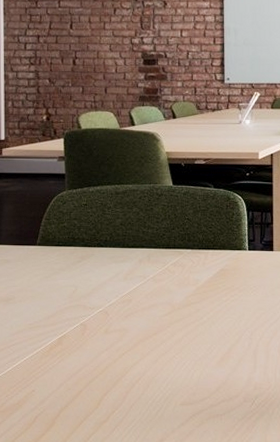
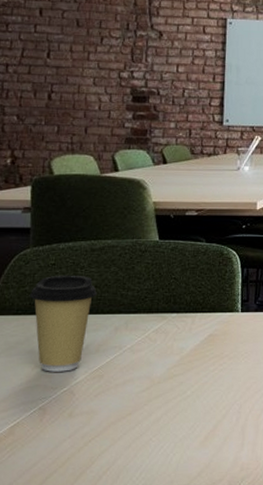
coffee cup: none [67,214,122,295] -> present [29,275,97,372]

